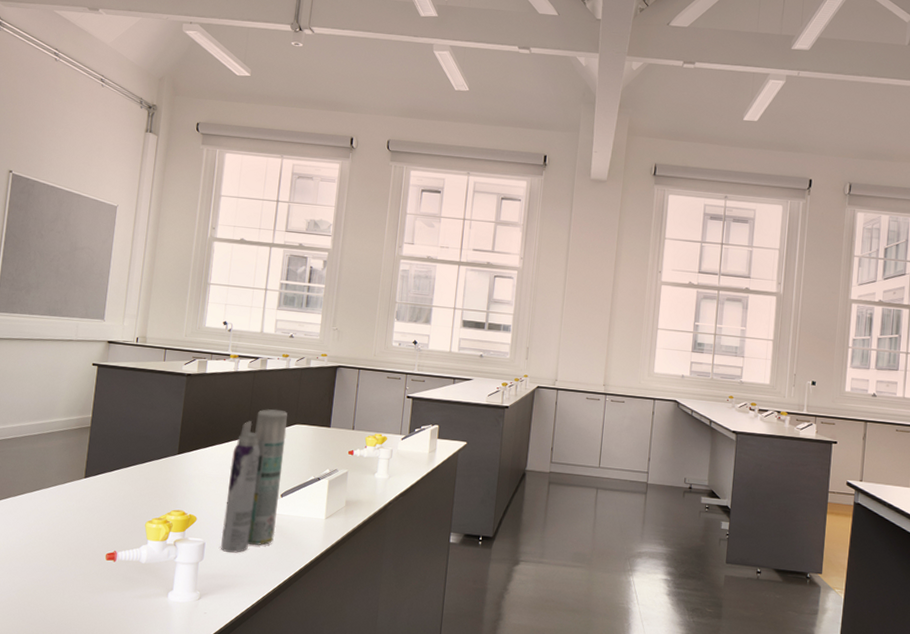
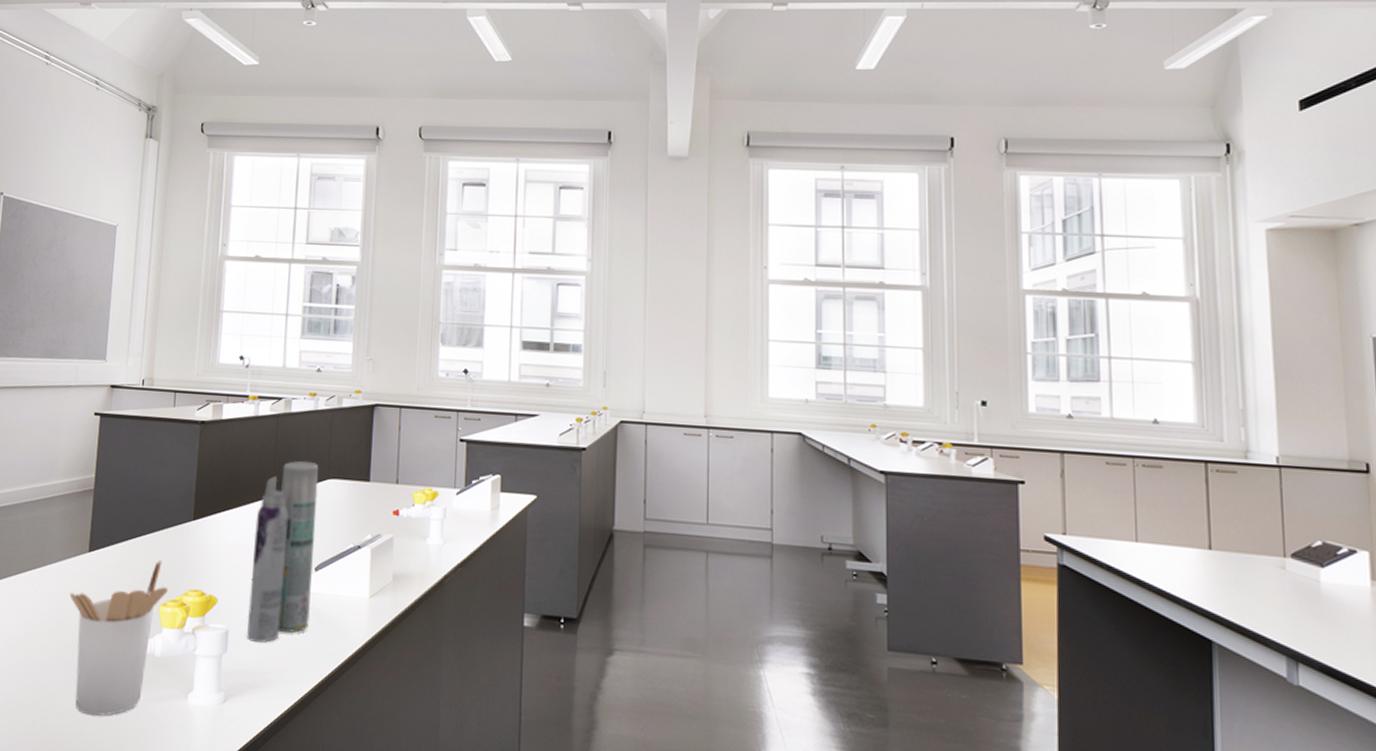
utensil holder: none [66,485,154,610] -> present [69,559,168,716]

